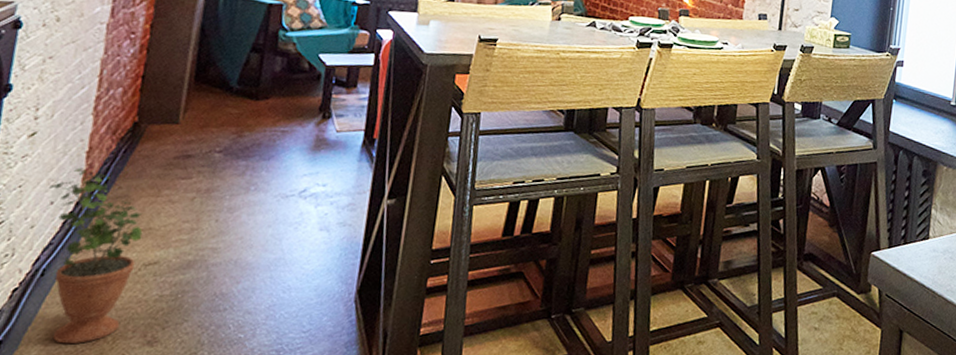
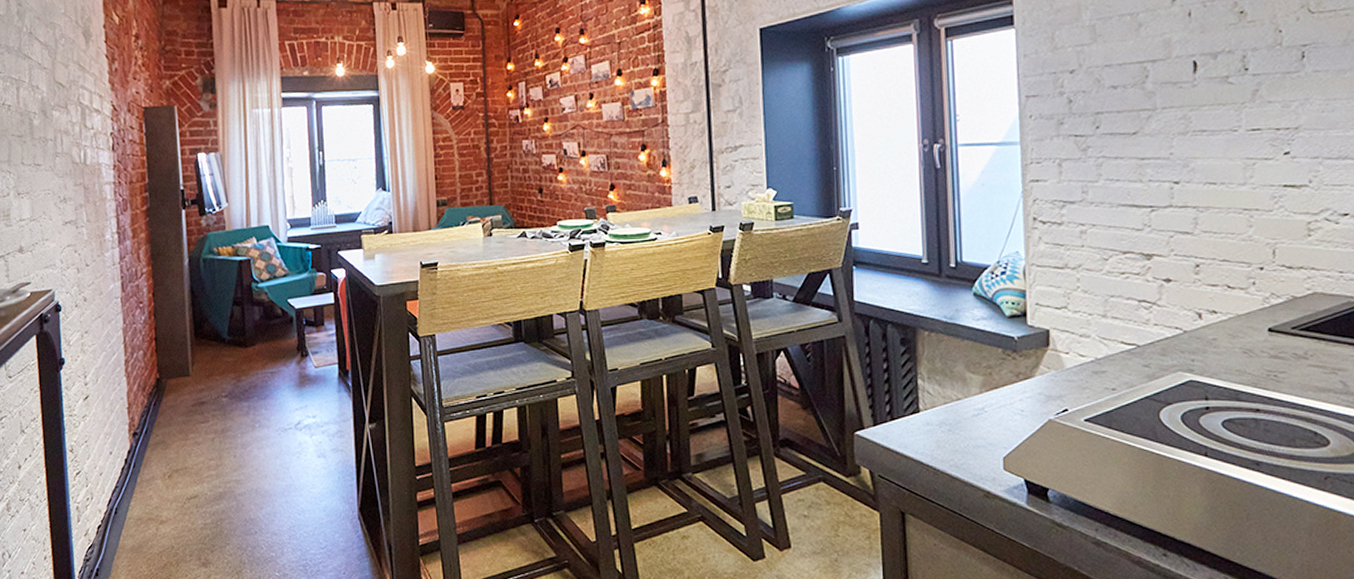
potted plant: present [49,168,143,344] -> none [106,421,181,569]

